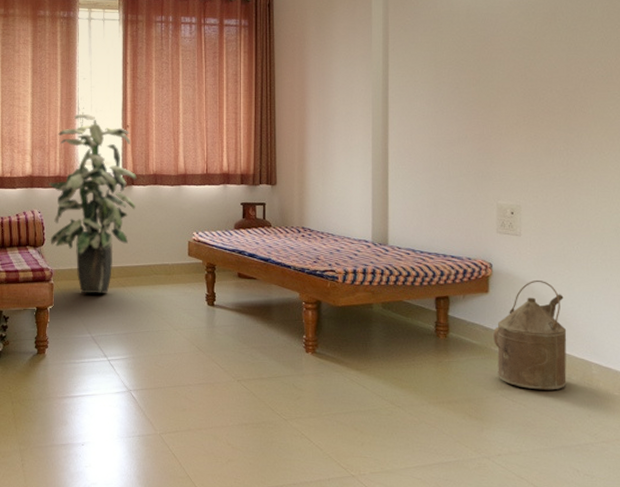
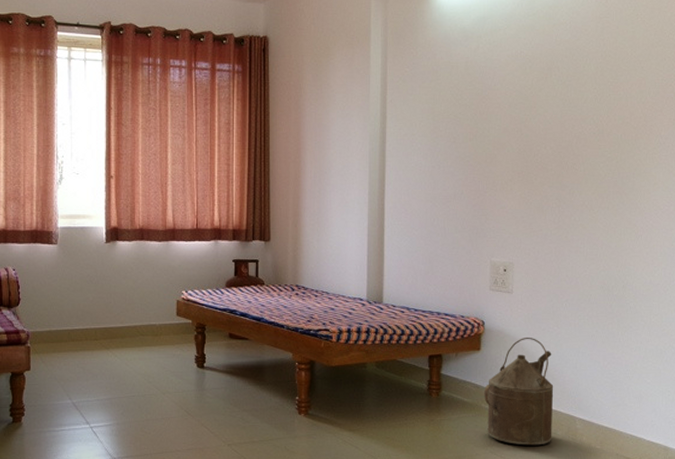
indoor plant: present [48,113,137,293] -> none [23,162,122,356]

